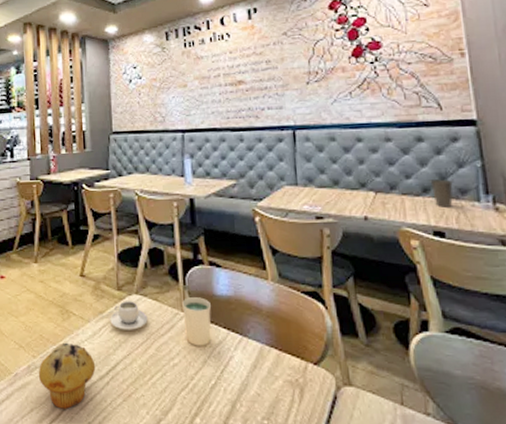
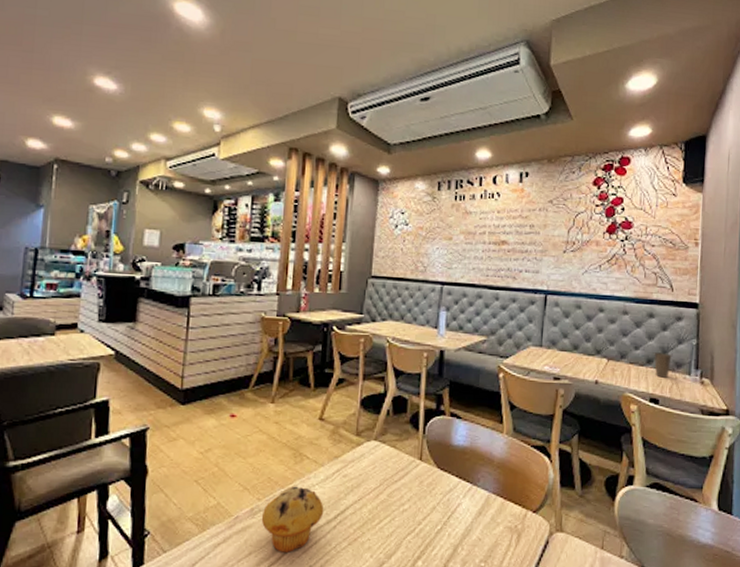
teacup: present [110,301,149,330] -> none [344,447,385,476]
cup: present [182,297,212,346] -> none [418,446,447,493]

